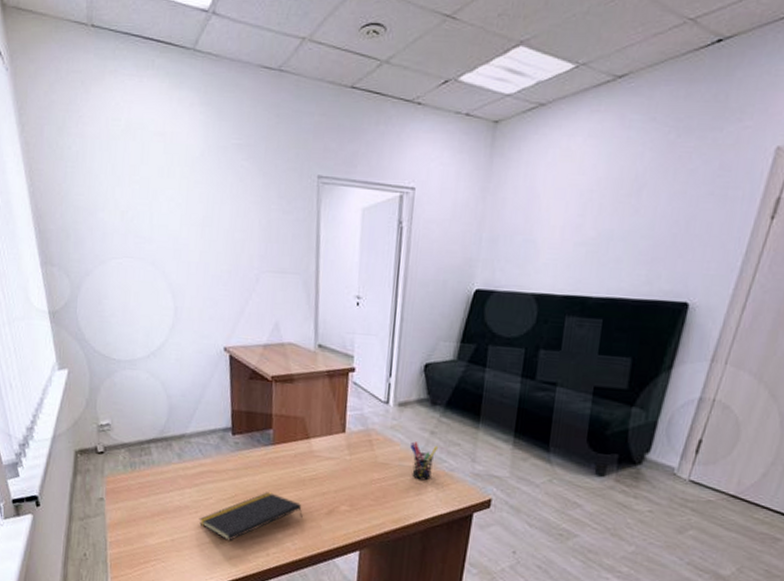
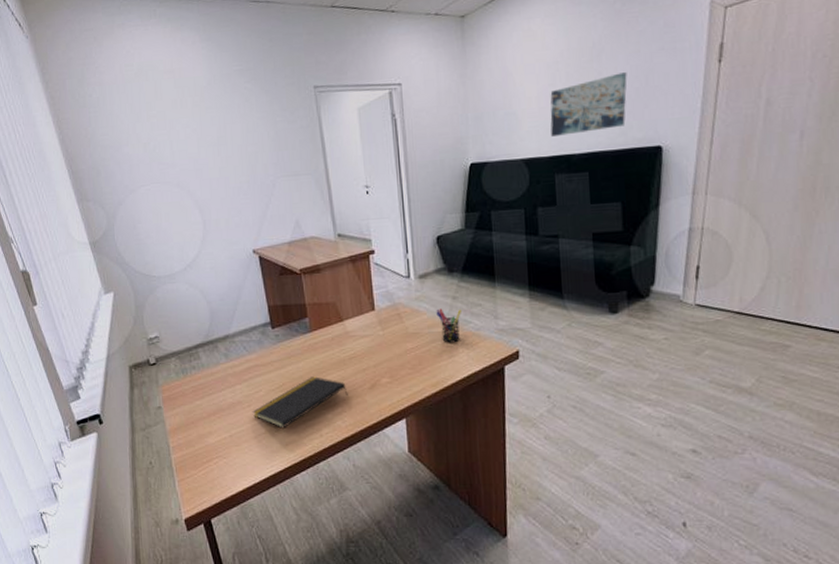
wall art: none [570,214,667,275] -> present [550,72,627,136]

